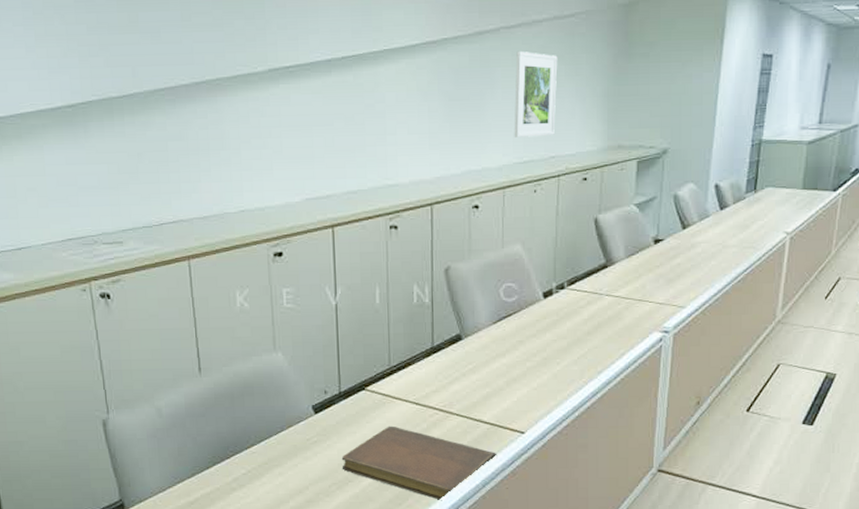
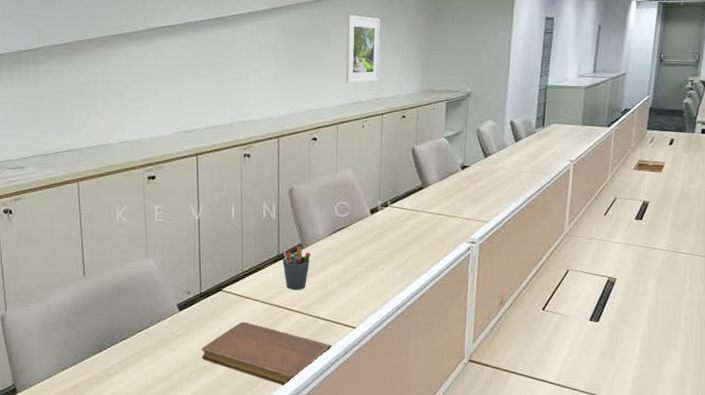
pen holder: none [435,335,471,390] -> present [281,244,311,291]

